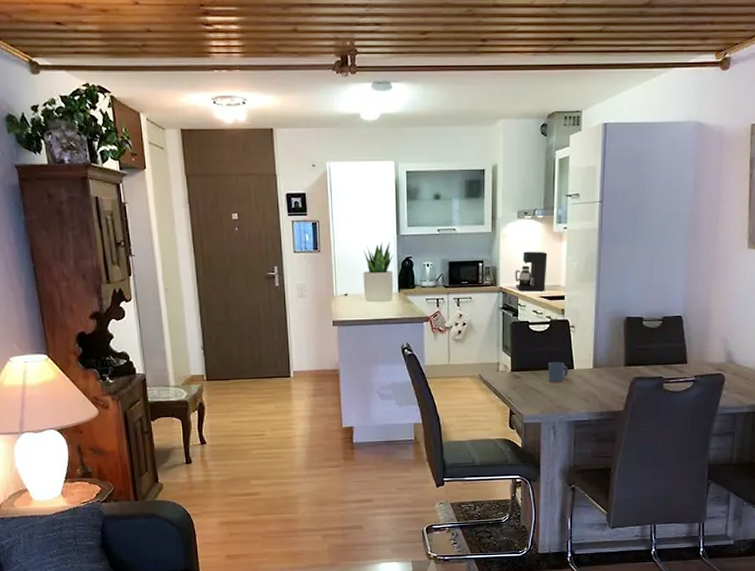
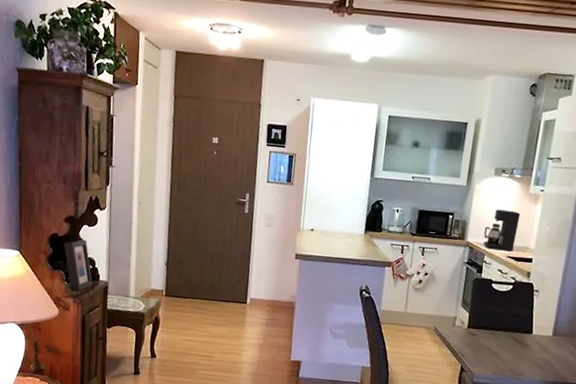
picture frame: none [93,334,130,389] -> present [64,239,93,292]
planter: present [363,242,394,303] -> none [330,182,364,243]
mug: present [547,361,569,384] -> none [504,323,527,347]

